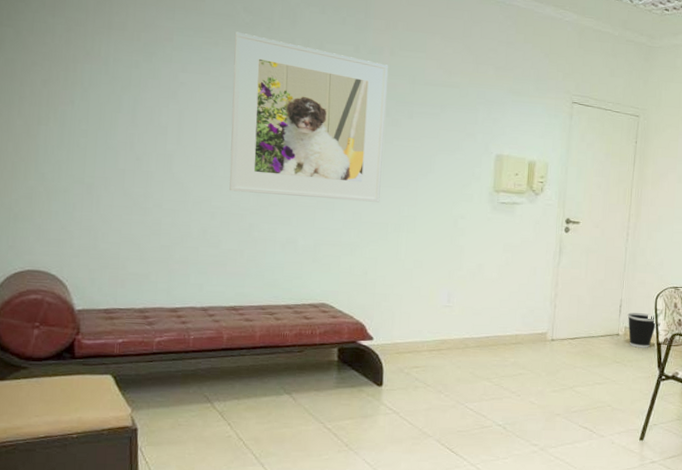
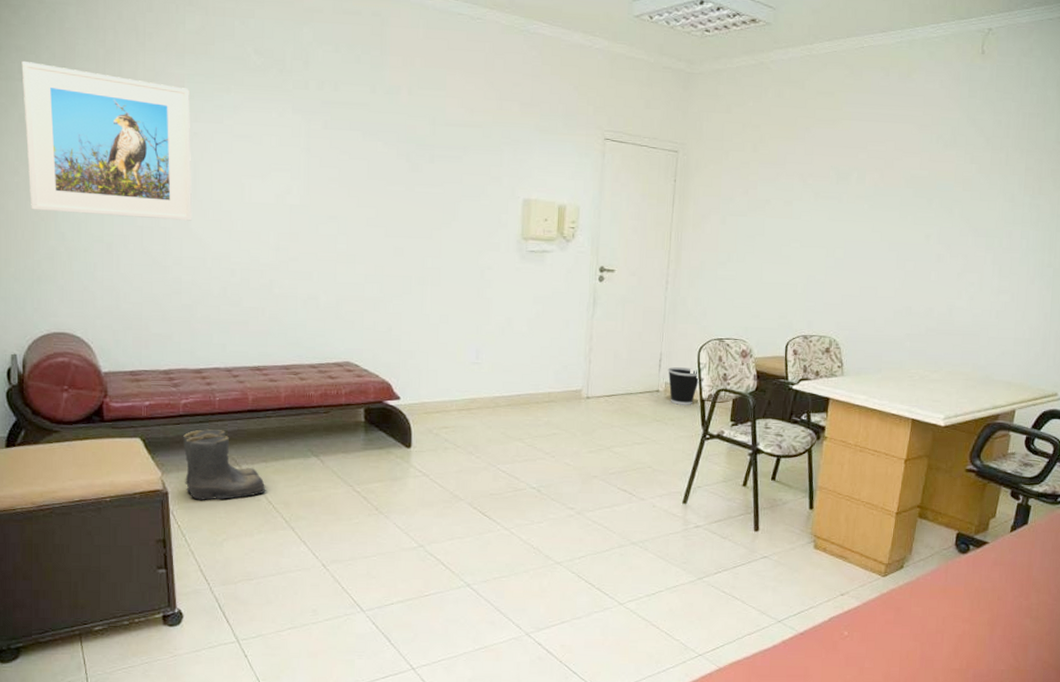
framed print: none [10,8,178,166] -> present [21,60,193,221]
boots: none [155,367,237,437] -> present [183,429,266,500]
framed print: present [229,31,388,203] -> none [246,76,406,254]

